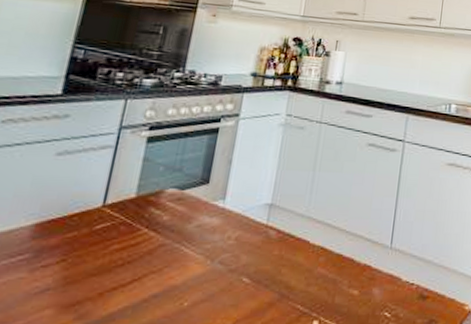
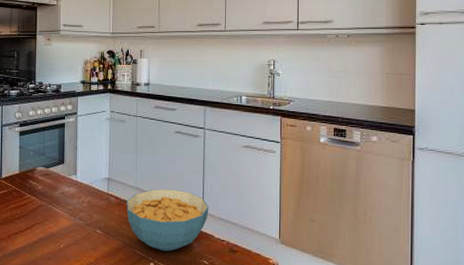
cereal bowl: none [290,218,399,303] -> present [126,189,209,252]

